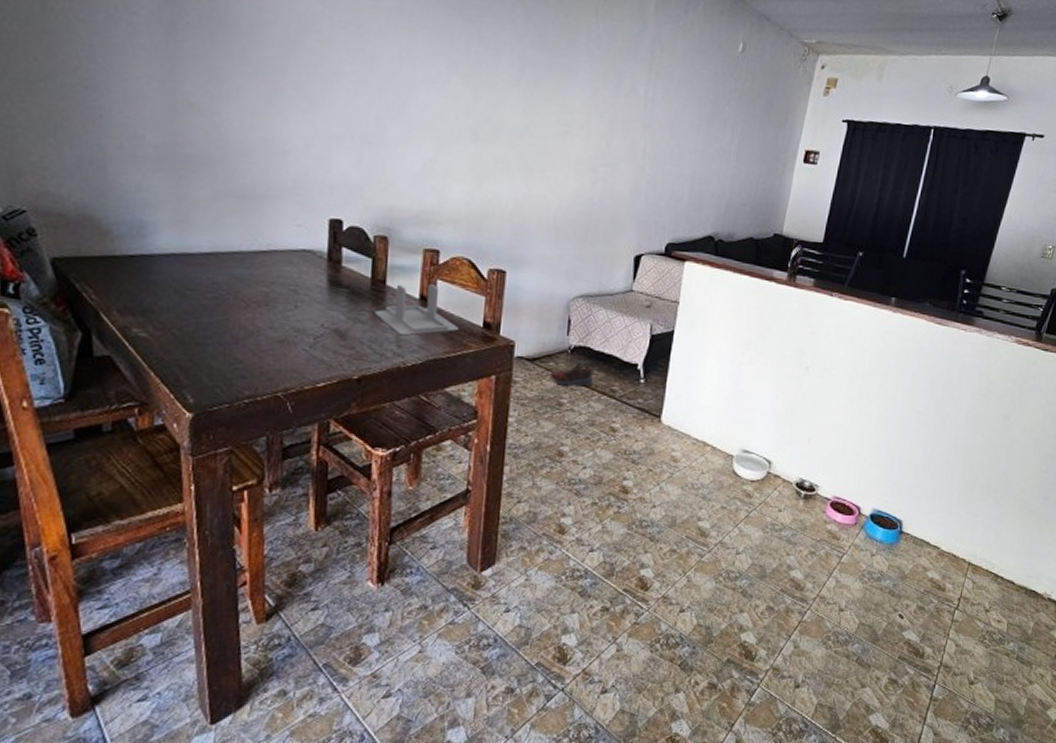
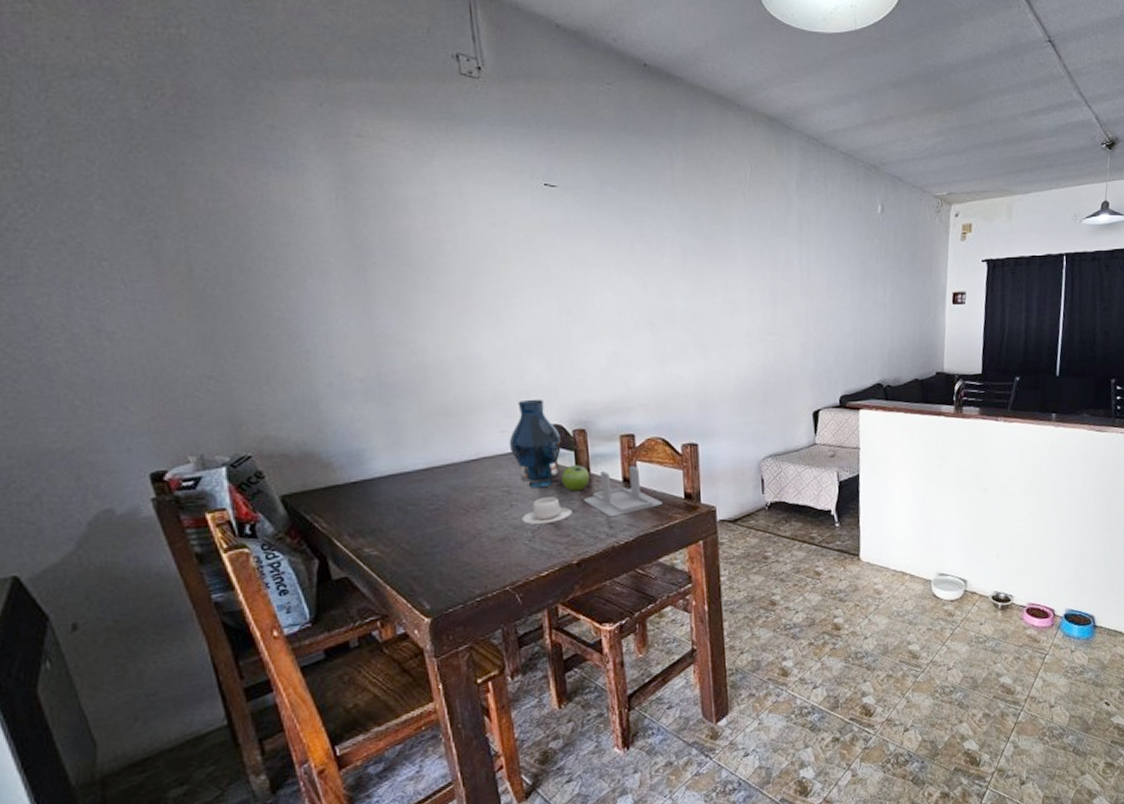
vase: none [303,195,361,292] -> present [508,399,562,488]
teacup: none [306,303,361,332] -> present [522,496,572,524]
fruit: none [354,273,386,303] -> present [561,464,590,492]
shoe: present [549,359,594,387] -> none [752,513,794,541]

